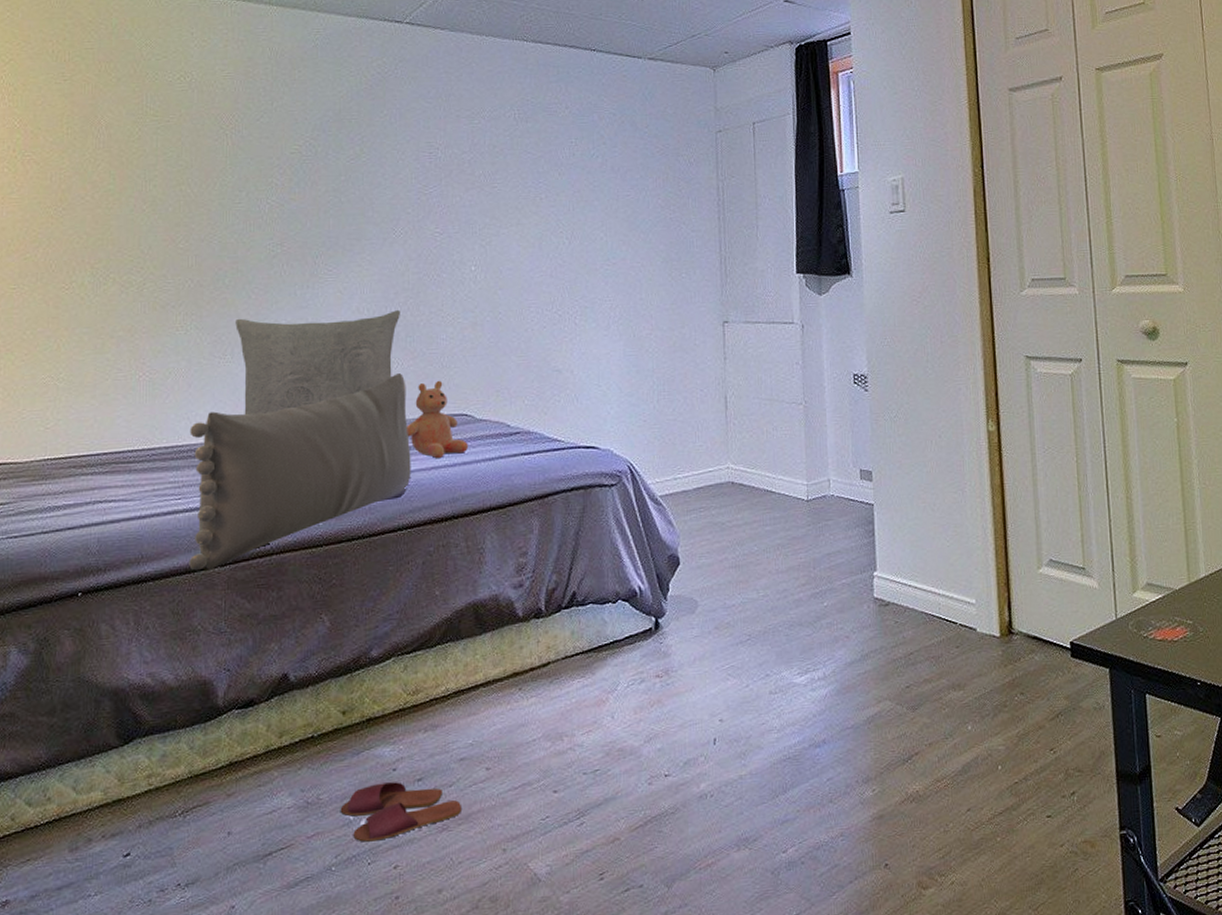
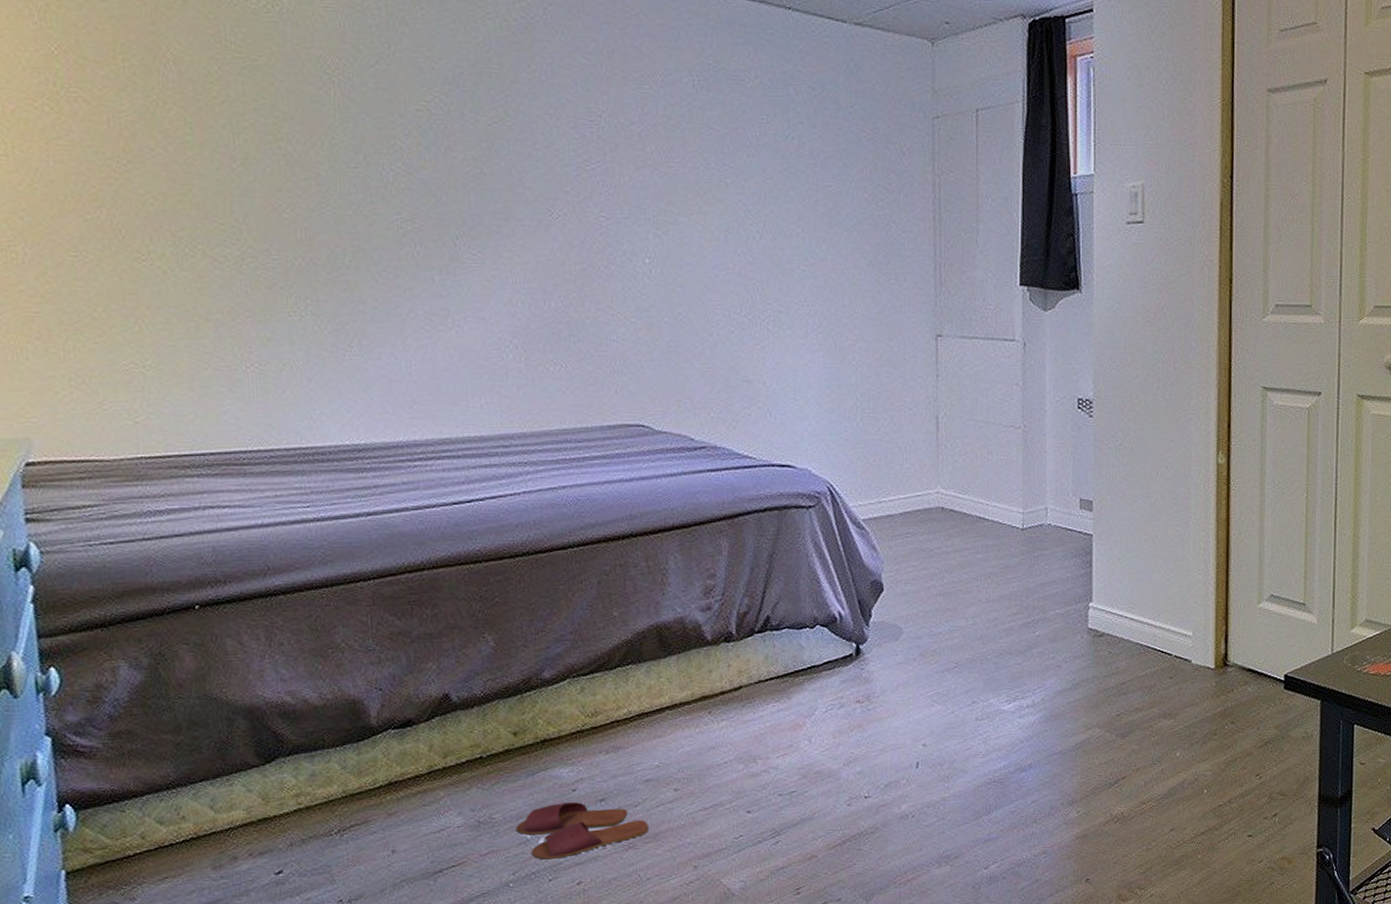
pillow: present [189,373,411,571] -> none [314,377,582,585]
pillow: present [235,310,400,416] -> none [361,305,562,417]
stuffed animal: present [407,380,468,459] -> none [574,386,646,473]

